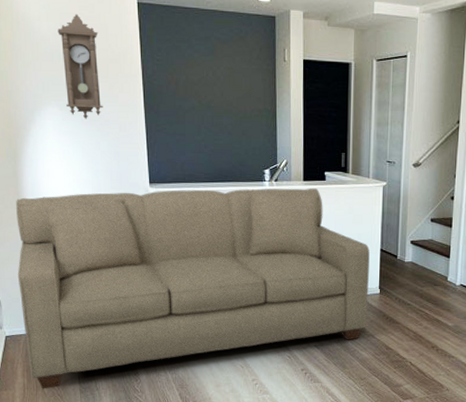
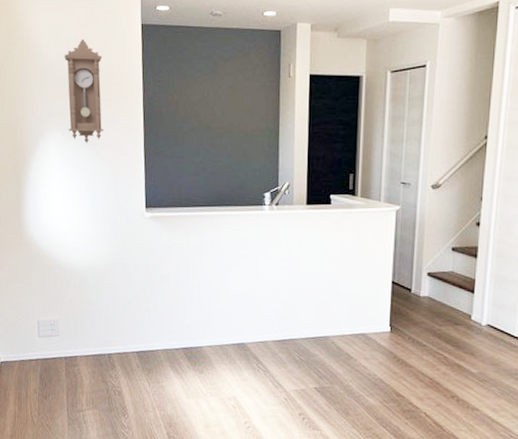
sofa: present [16,188,370,389] -> none [14,212,379,419]

